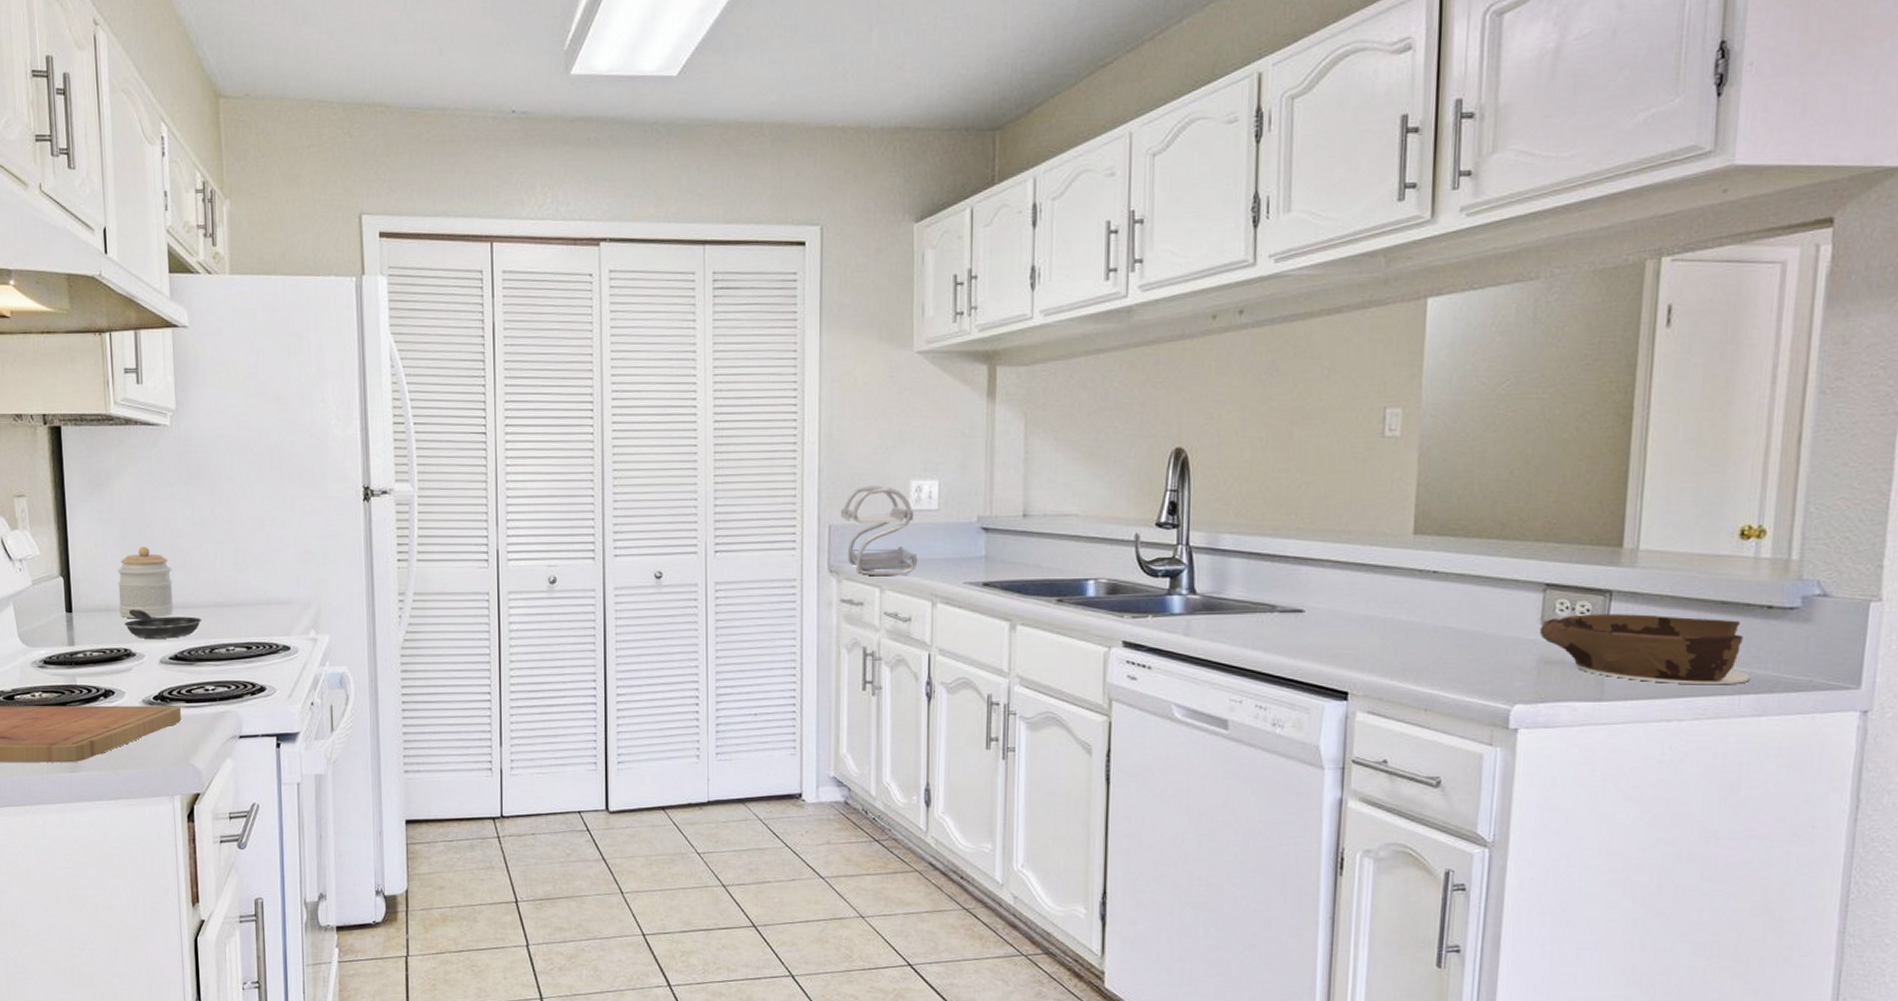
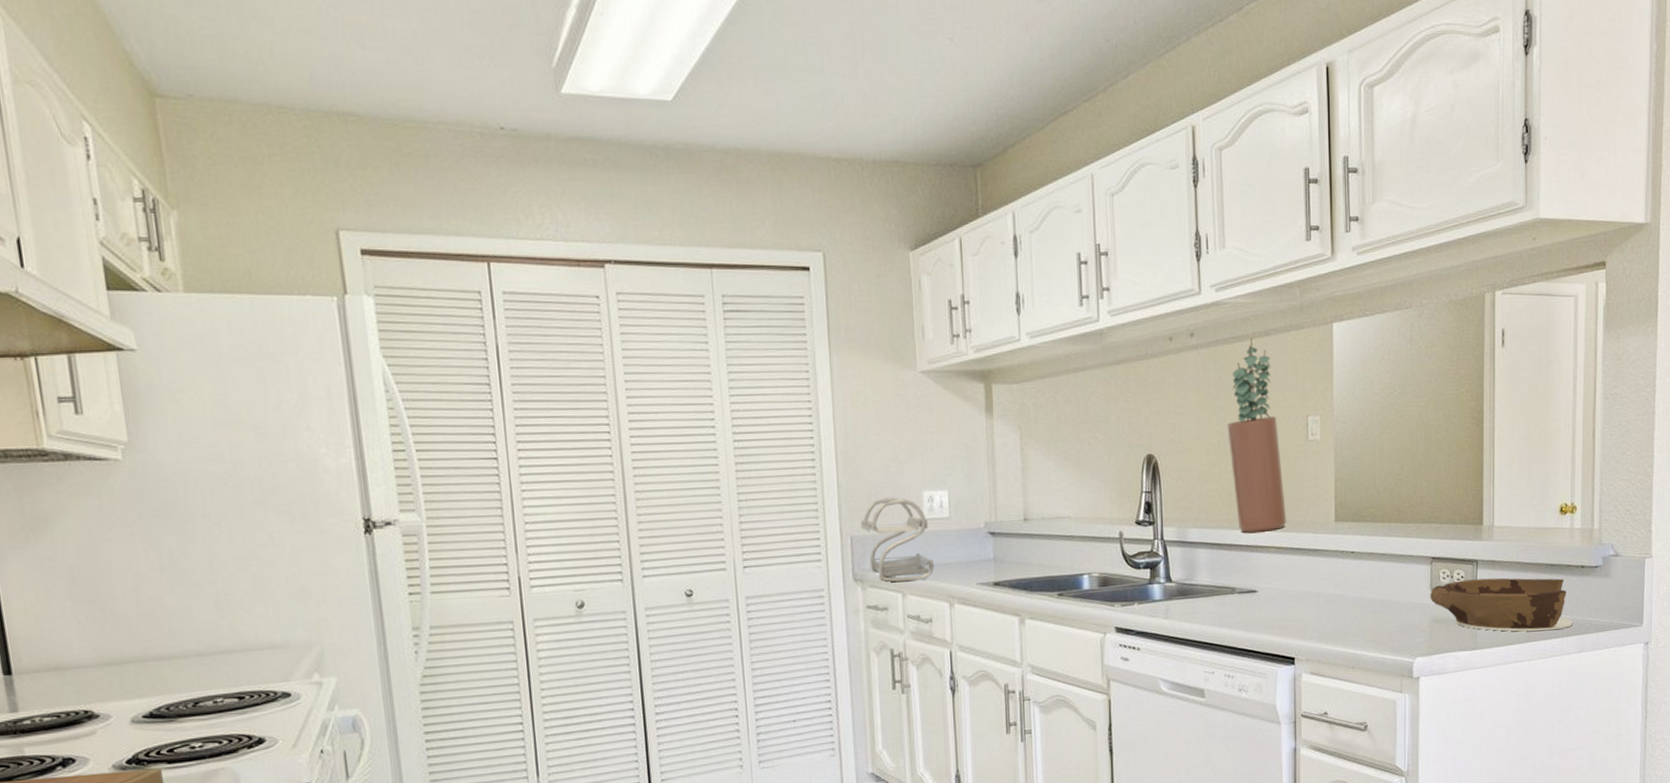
jar: present [117,546,174,618] -> none [67,594,144,676]
frying pan: present [124,609,202,639] -> none [81,665,181,698]
vase: none [1278,316,1350,542] -> present [1227,338,1287,533]

